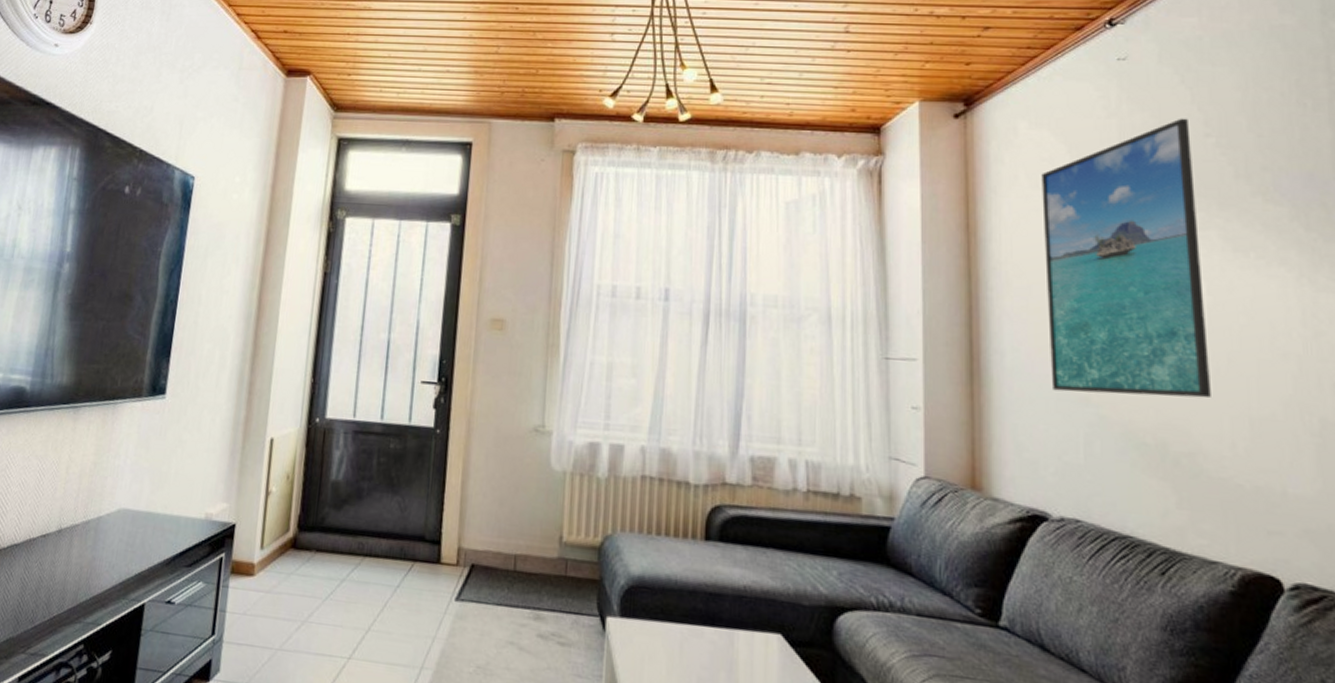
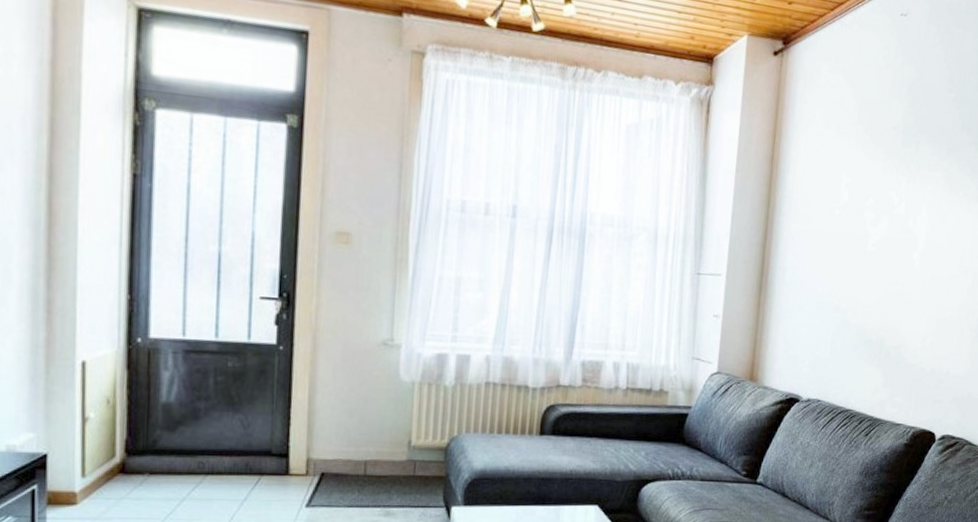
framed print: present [1041,118,1211,399] -> none [816,74,940,305]

